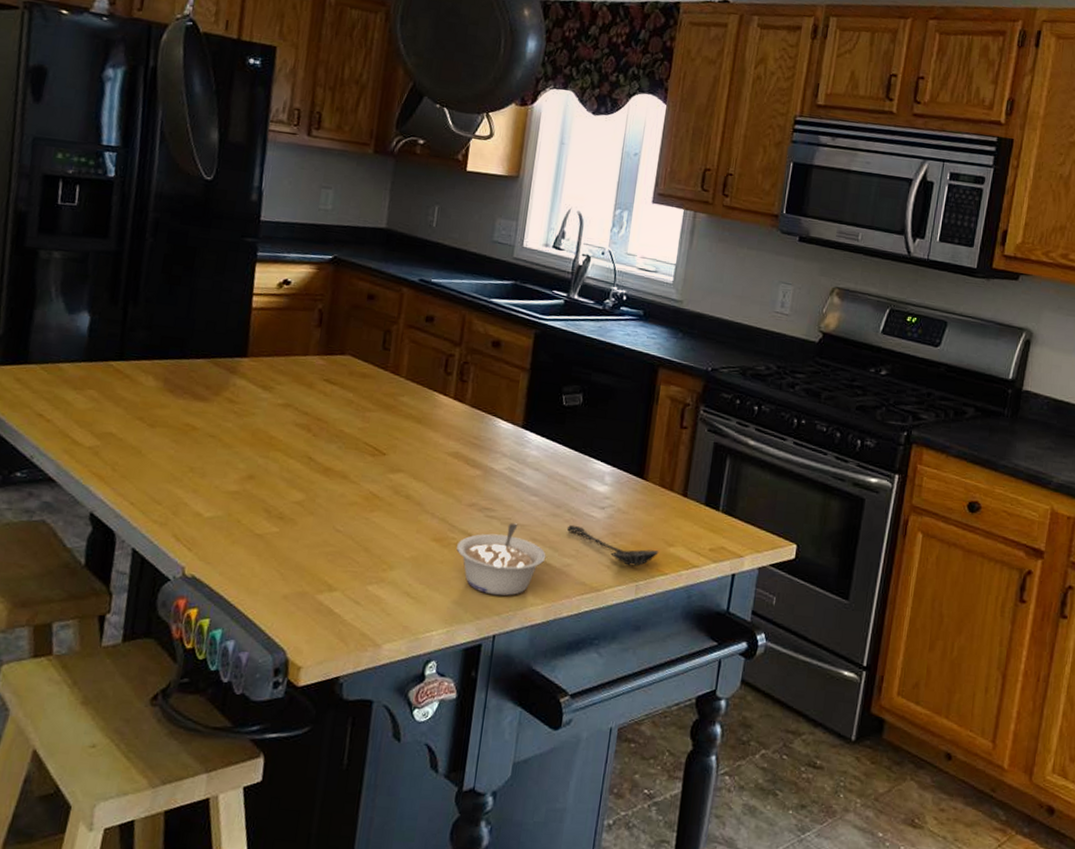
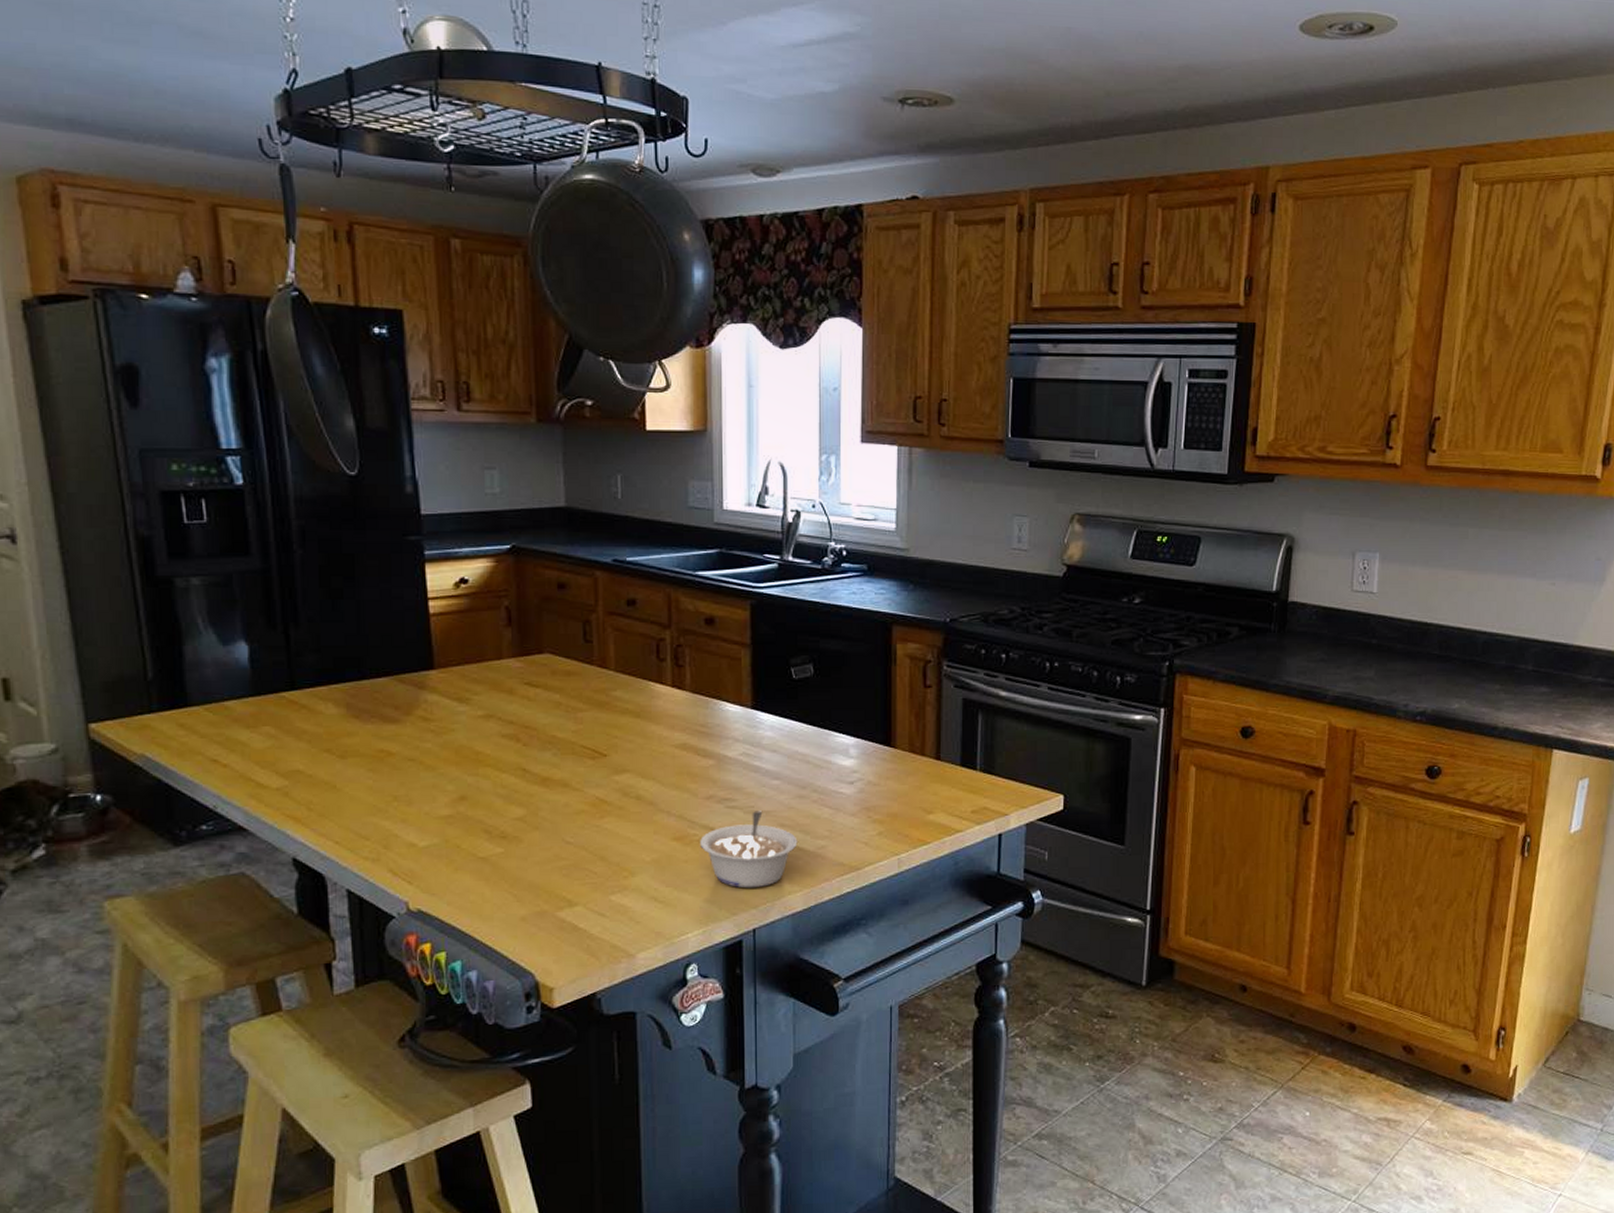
spoon: present [566,525,659,567] -> none [815,805,918,839]

